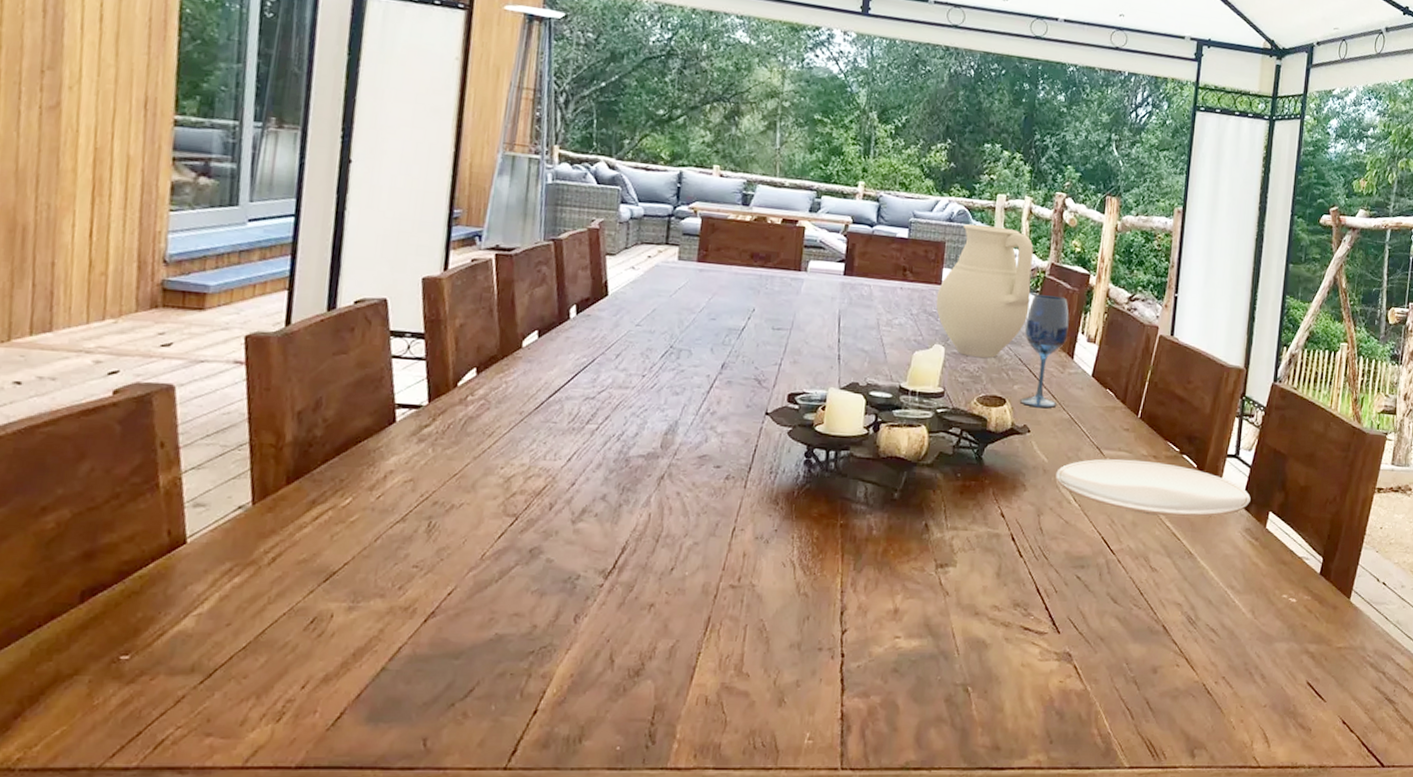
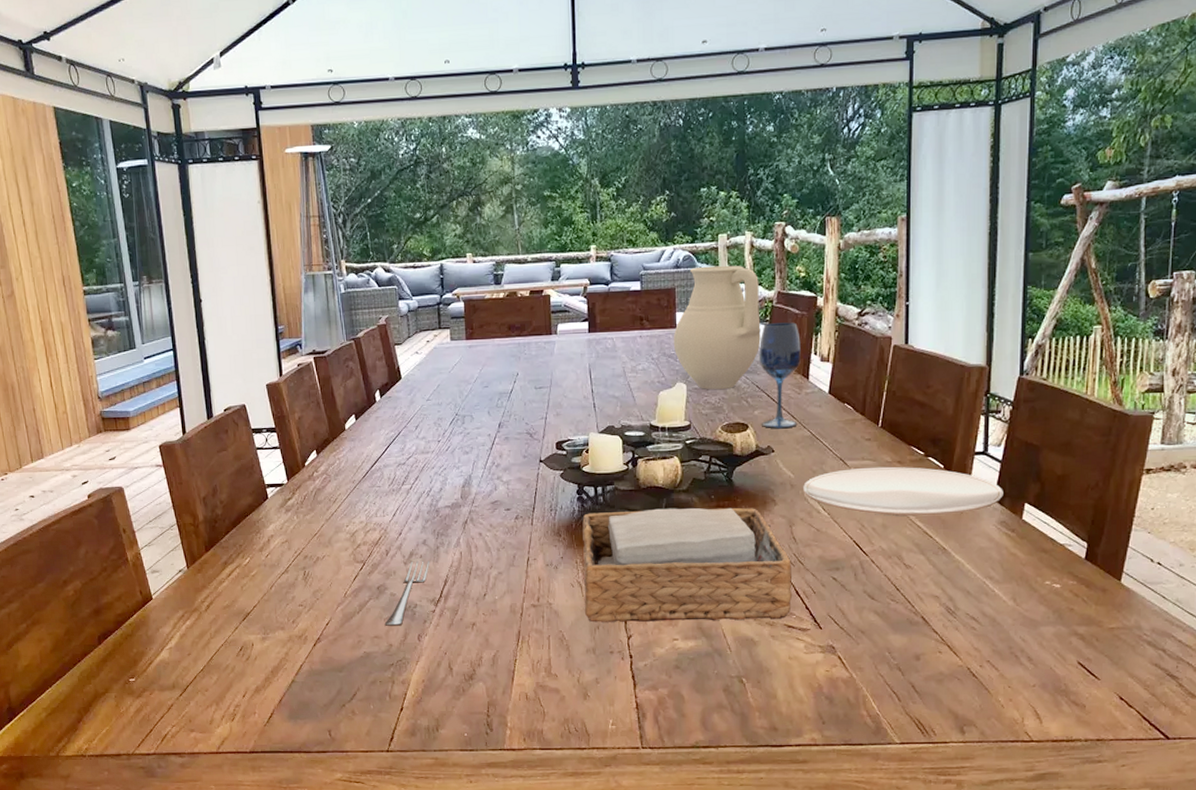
fork: none [530,520,607,603] -> present [384,561,430,627]
napkin holder: none [795,480,1036,620] -> present [582,507,793,623]

